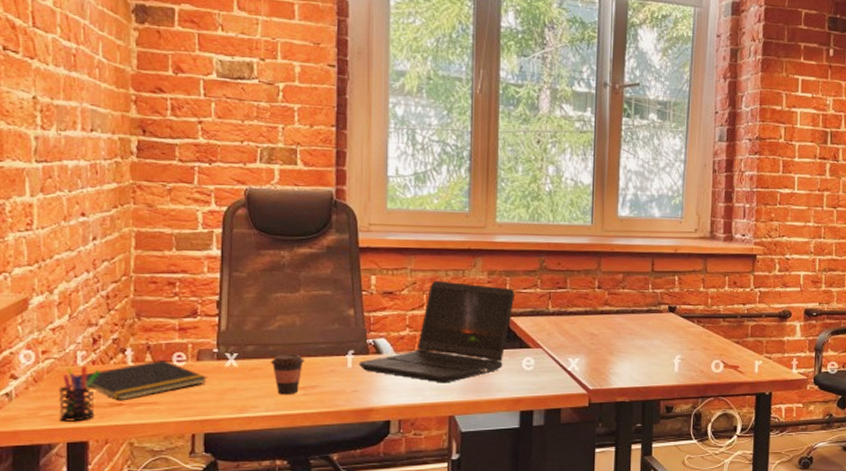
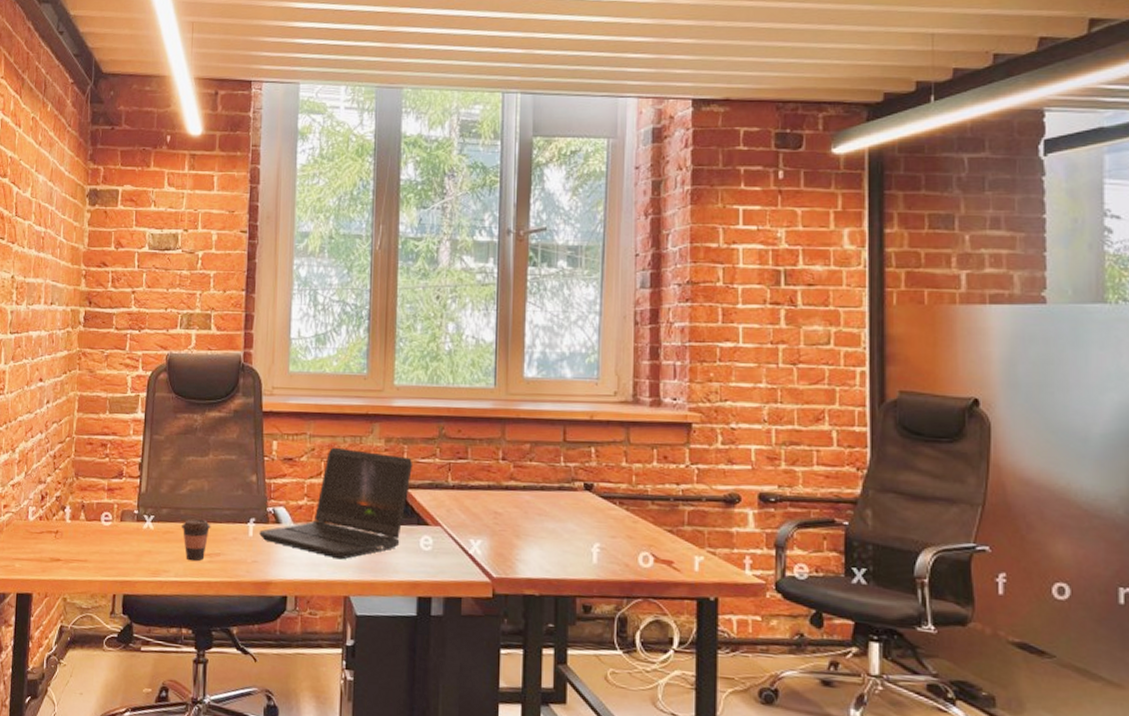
pen holder: present [58,366,100,422] -> none [12,521,45,574]
notepad: present [74,359,207,401] -> none [25,518,128,557]

